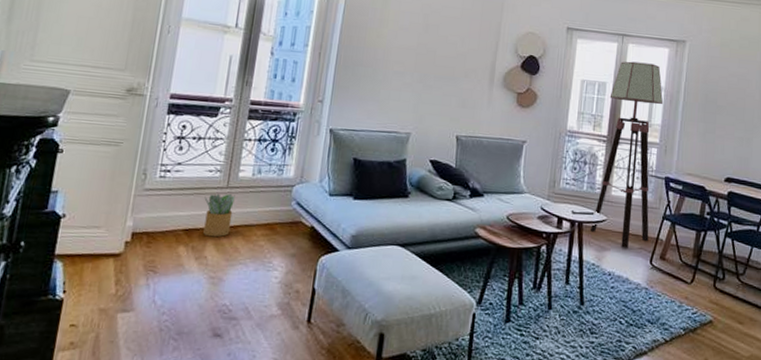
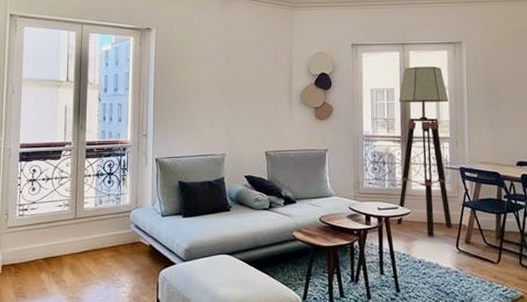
potted plant: present [203,193,235,237] -> none [57,223,83,263]

